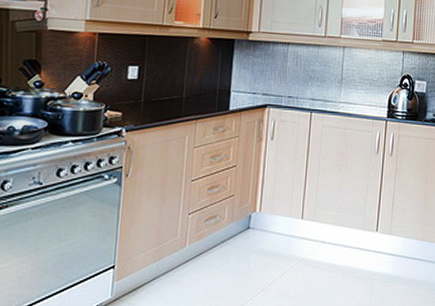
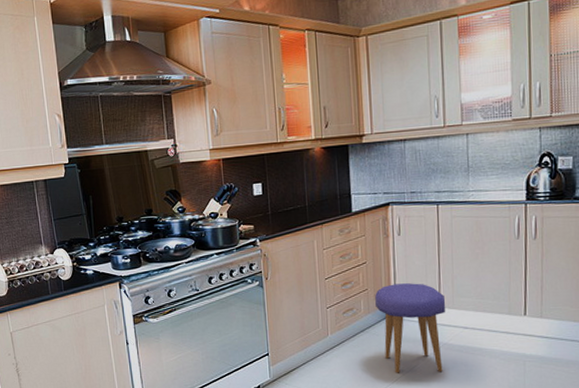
stool: none [240,191,308,291] -> present [375,283,446,373]

